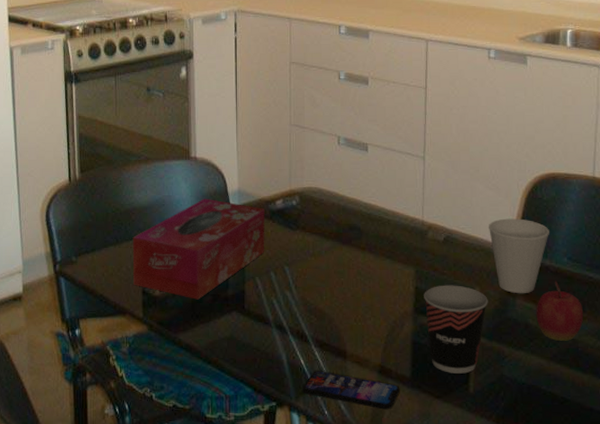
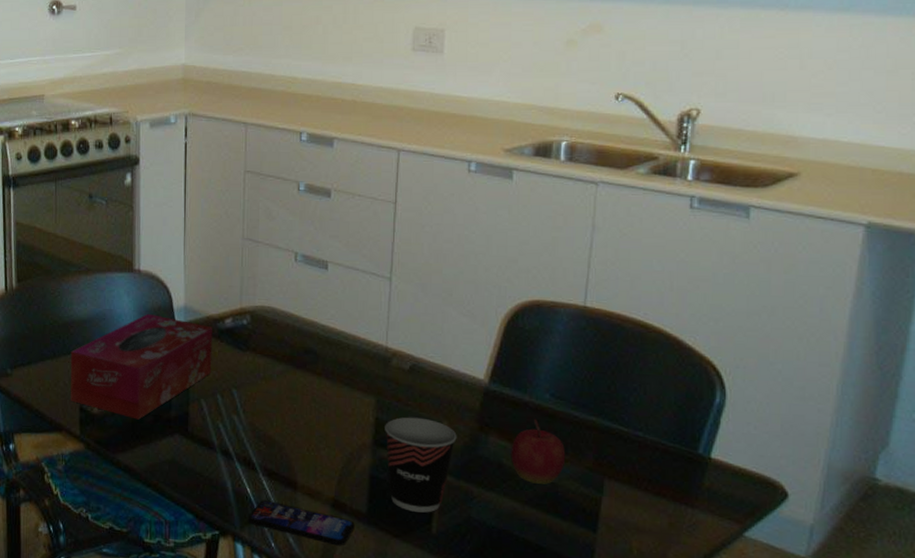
cup: present [489,218,549,294] -> none [461,348,530,431]

